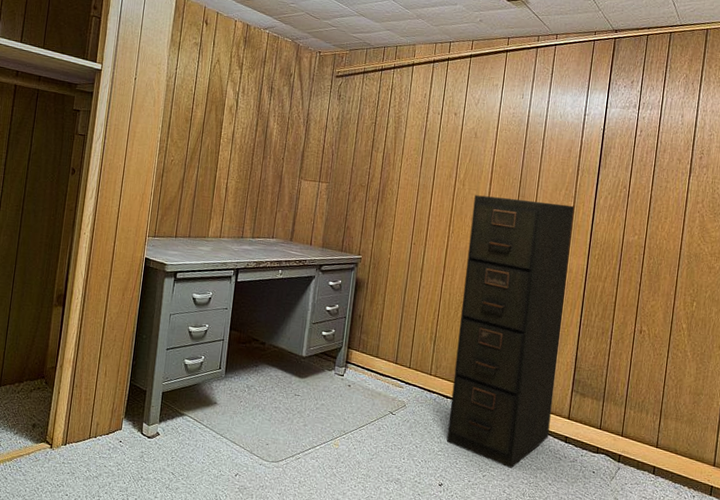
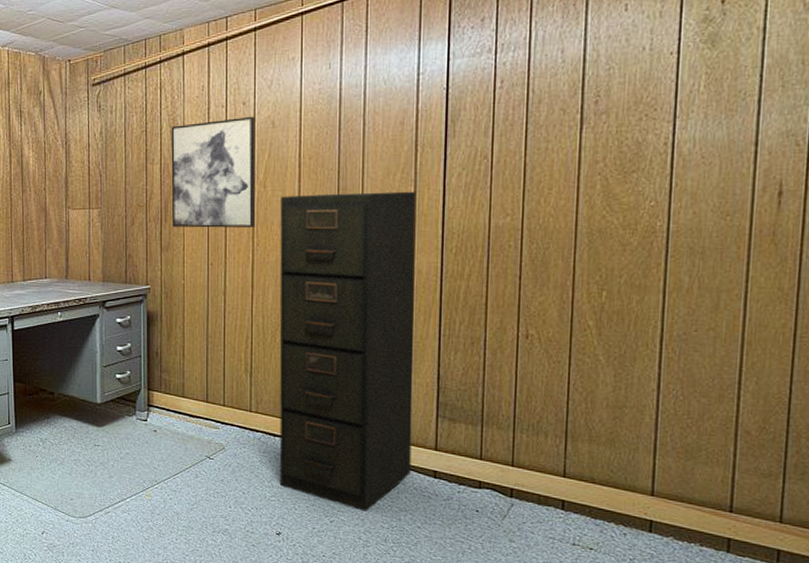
wall art: none [387,123,463,218] -> present [171,116,255,228]

